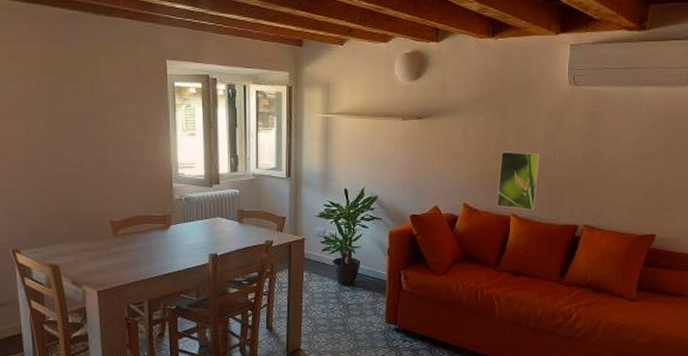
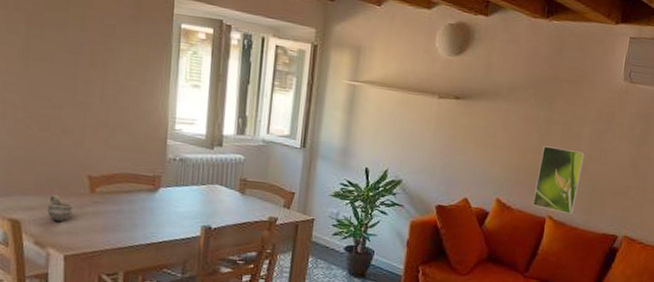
cup: none [79,240,101,263] -> present [47,194,73,222]

